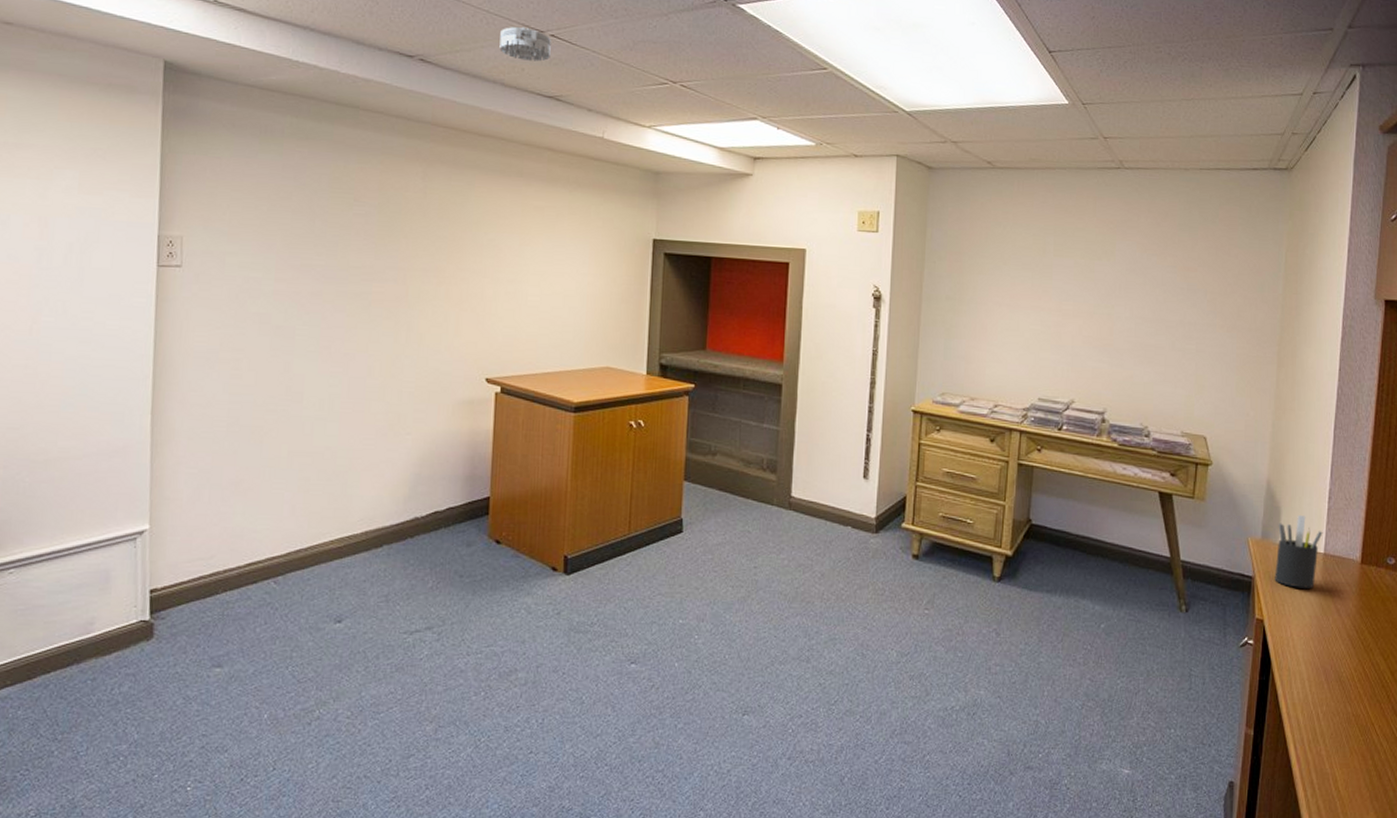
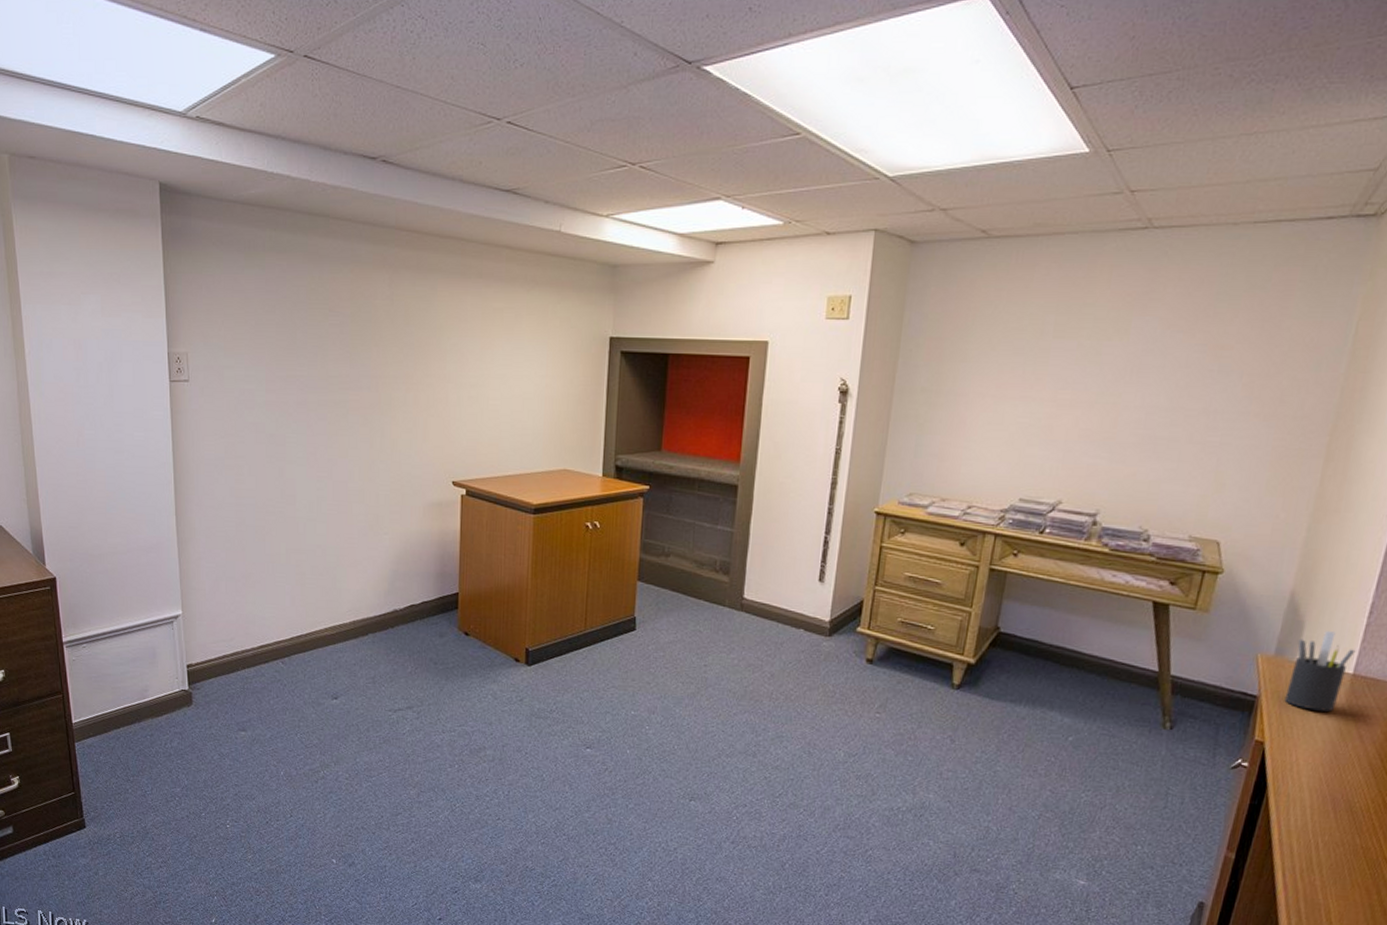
smoke detector: present [499,26,551,62] -> none [457,115,508,153]

